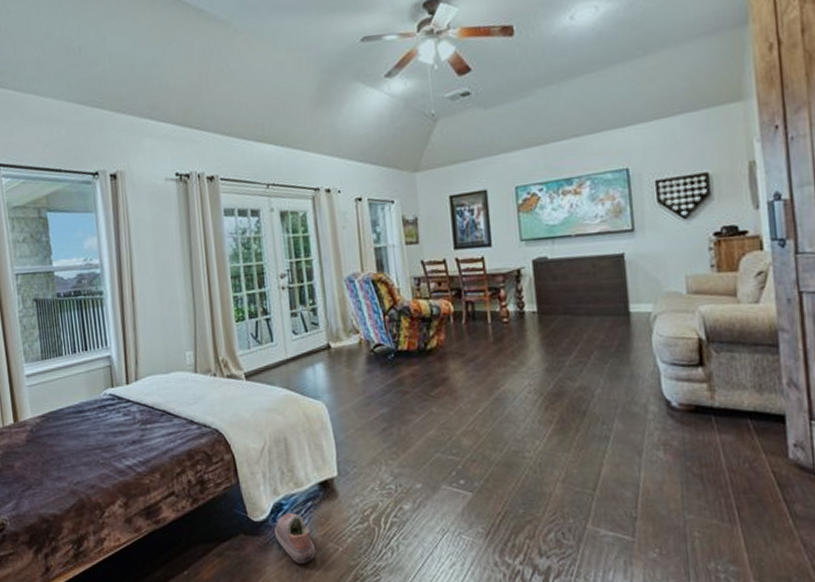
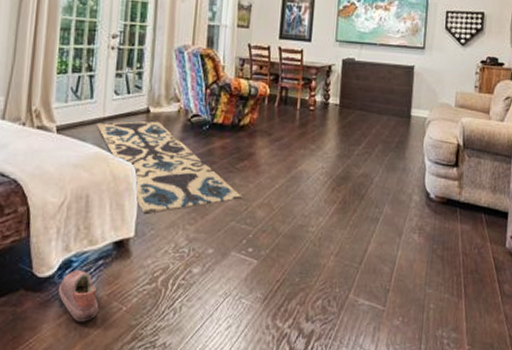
rug: none [280,356,445,452] -> present [96,120,244,214]

